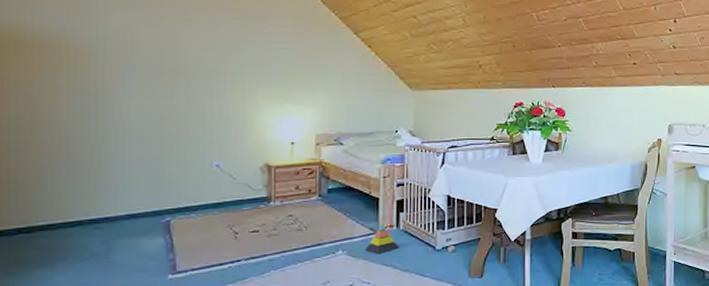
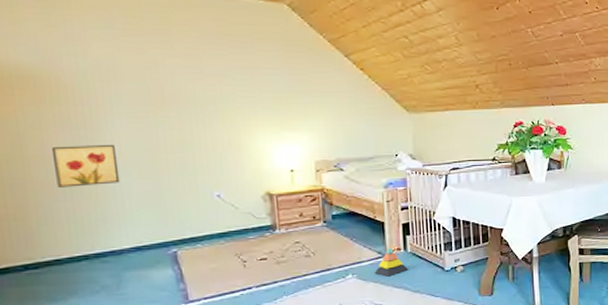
wall art: none [60,110,124,152] -> present [51,144,120,188]

